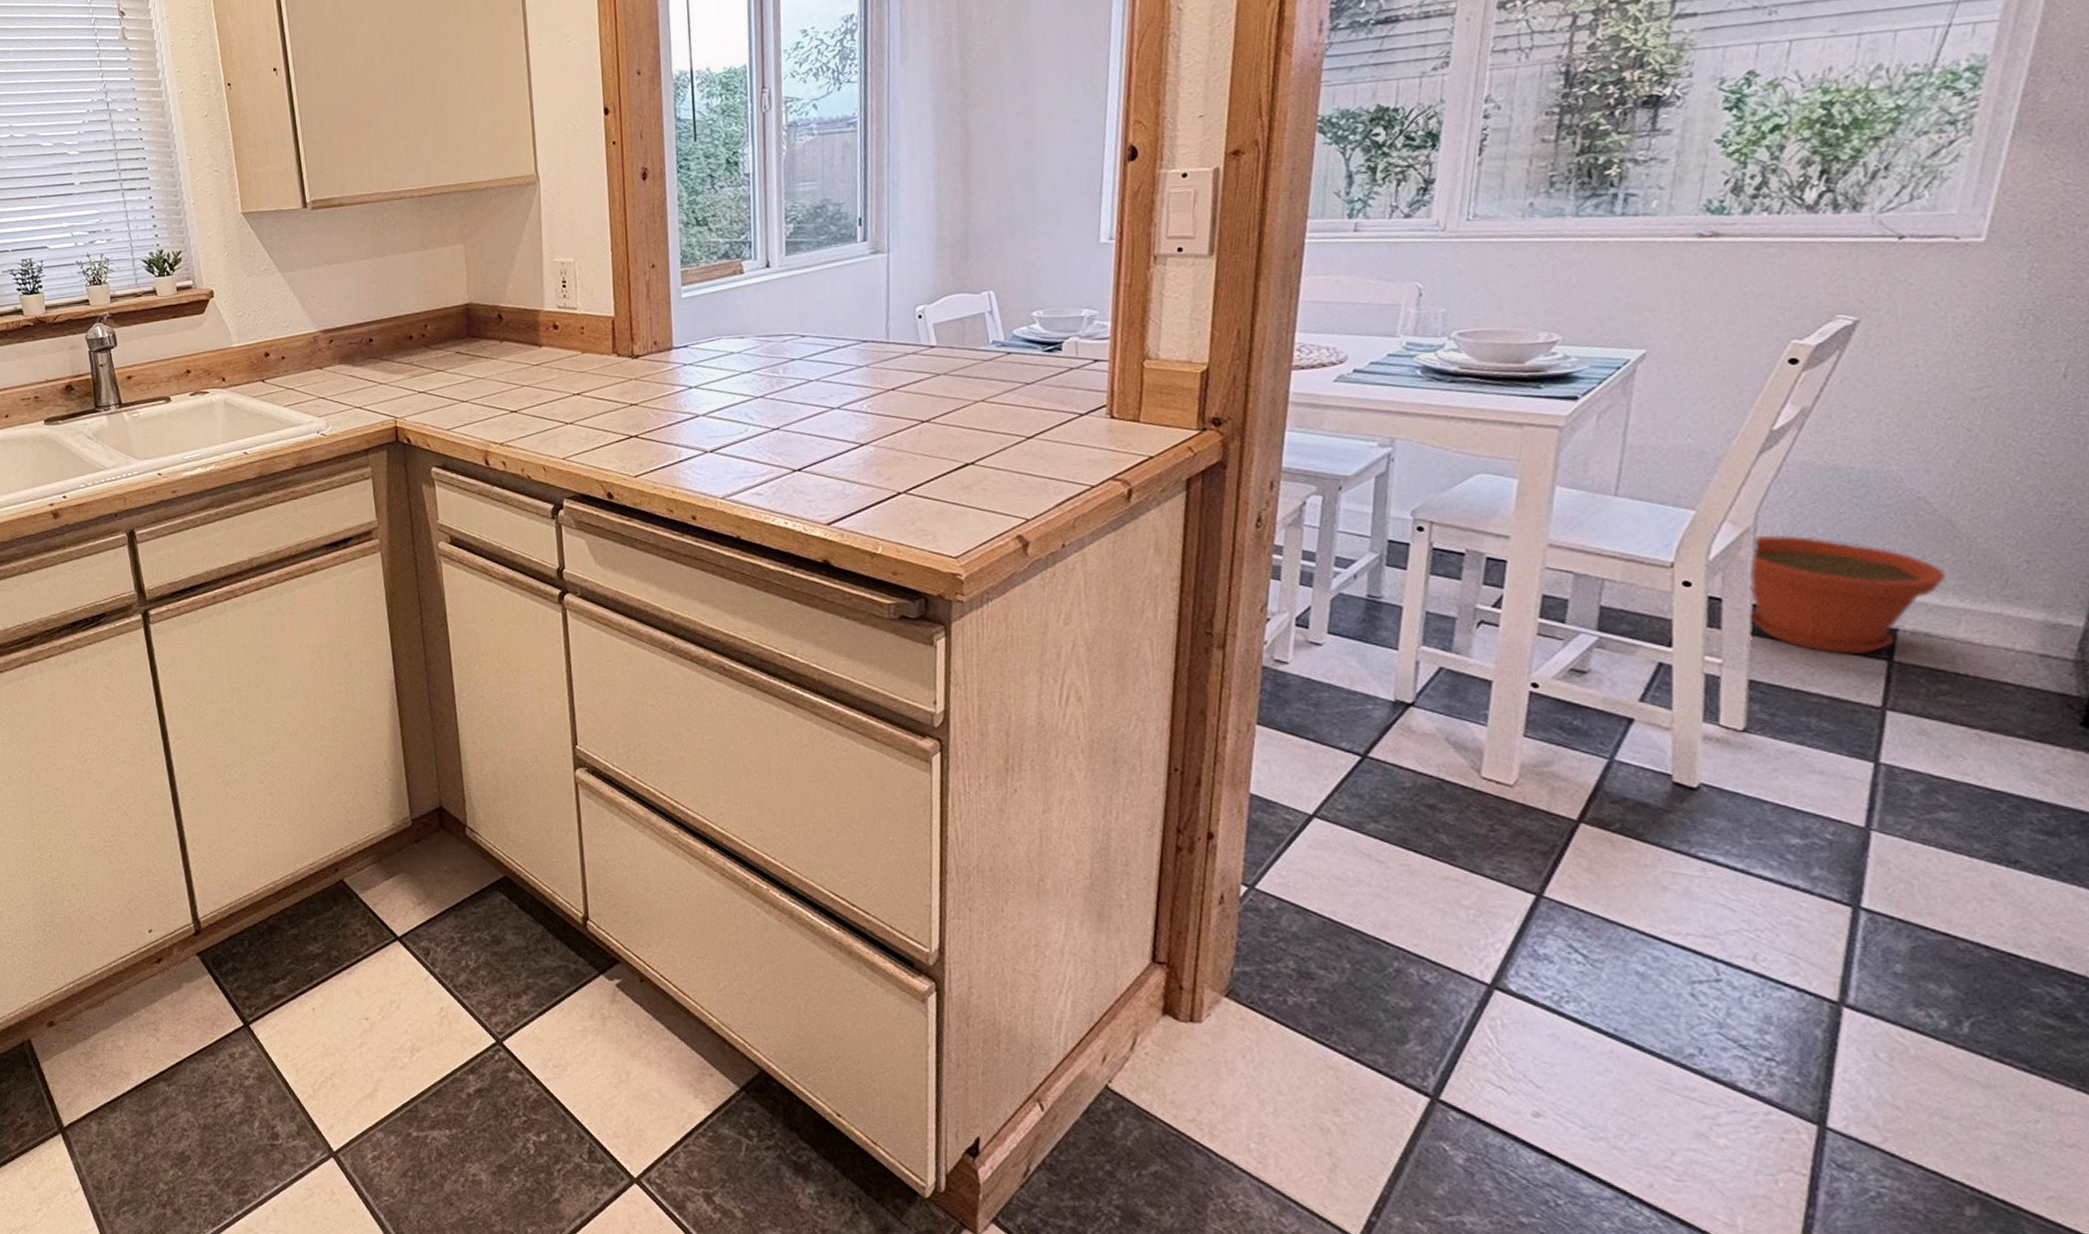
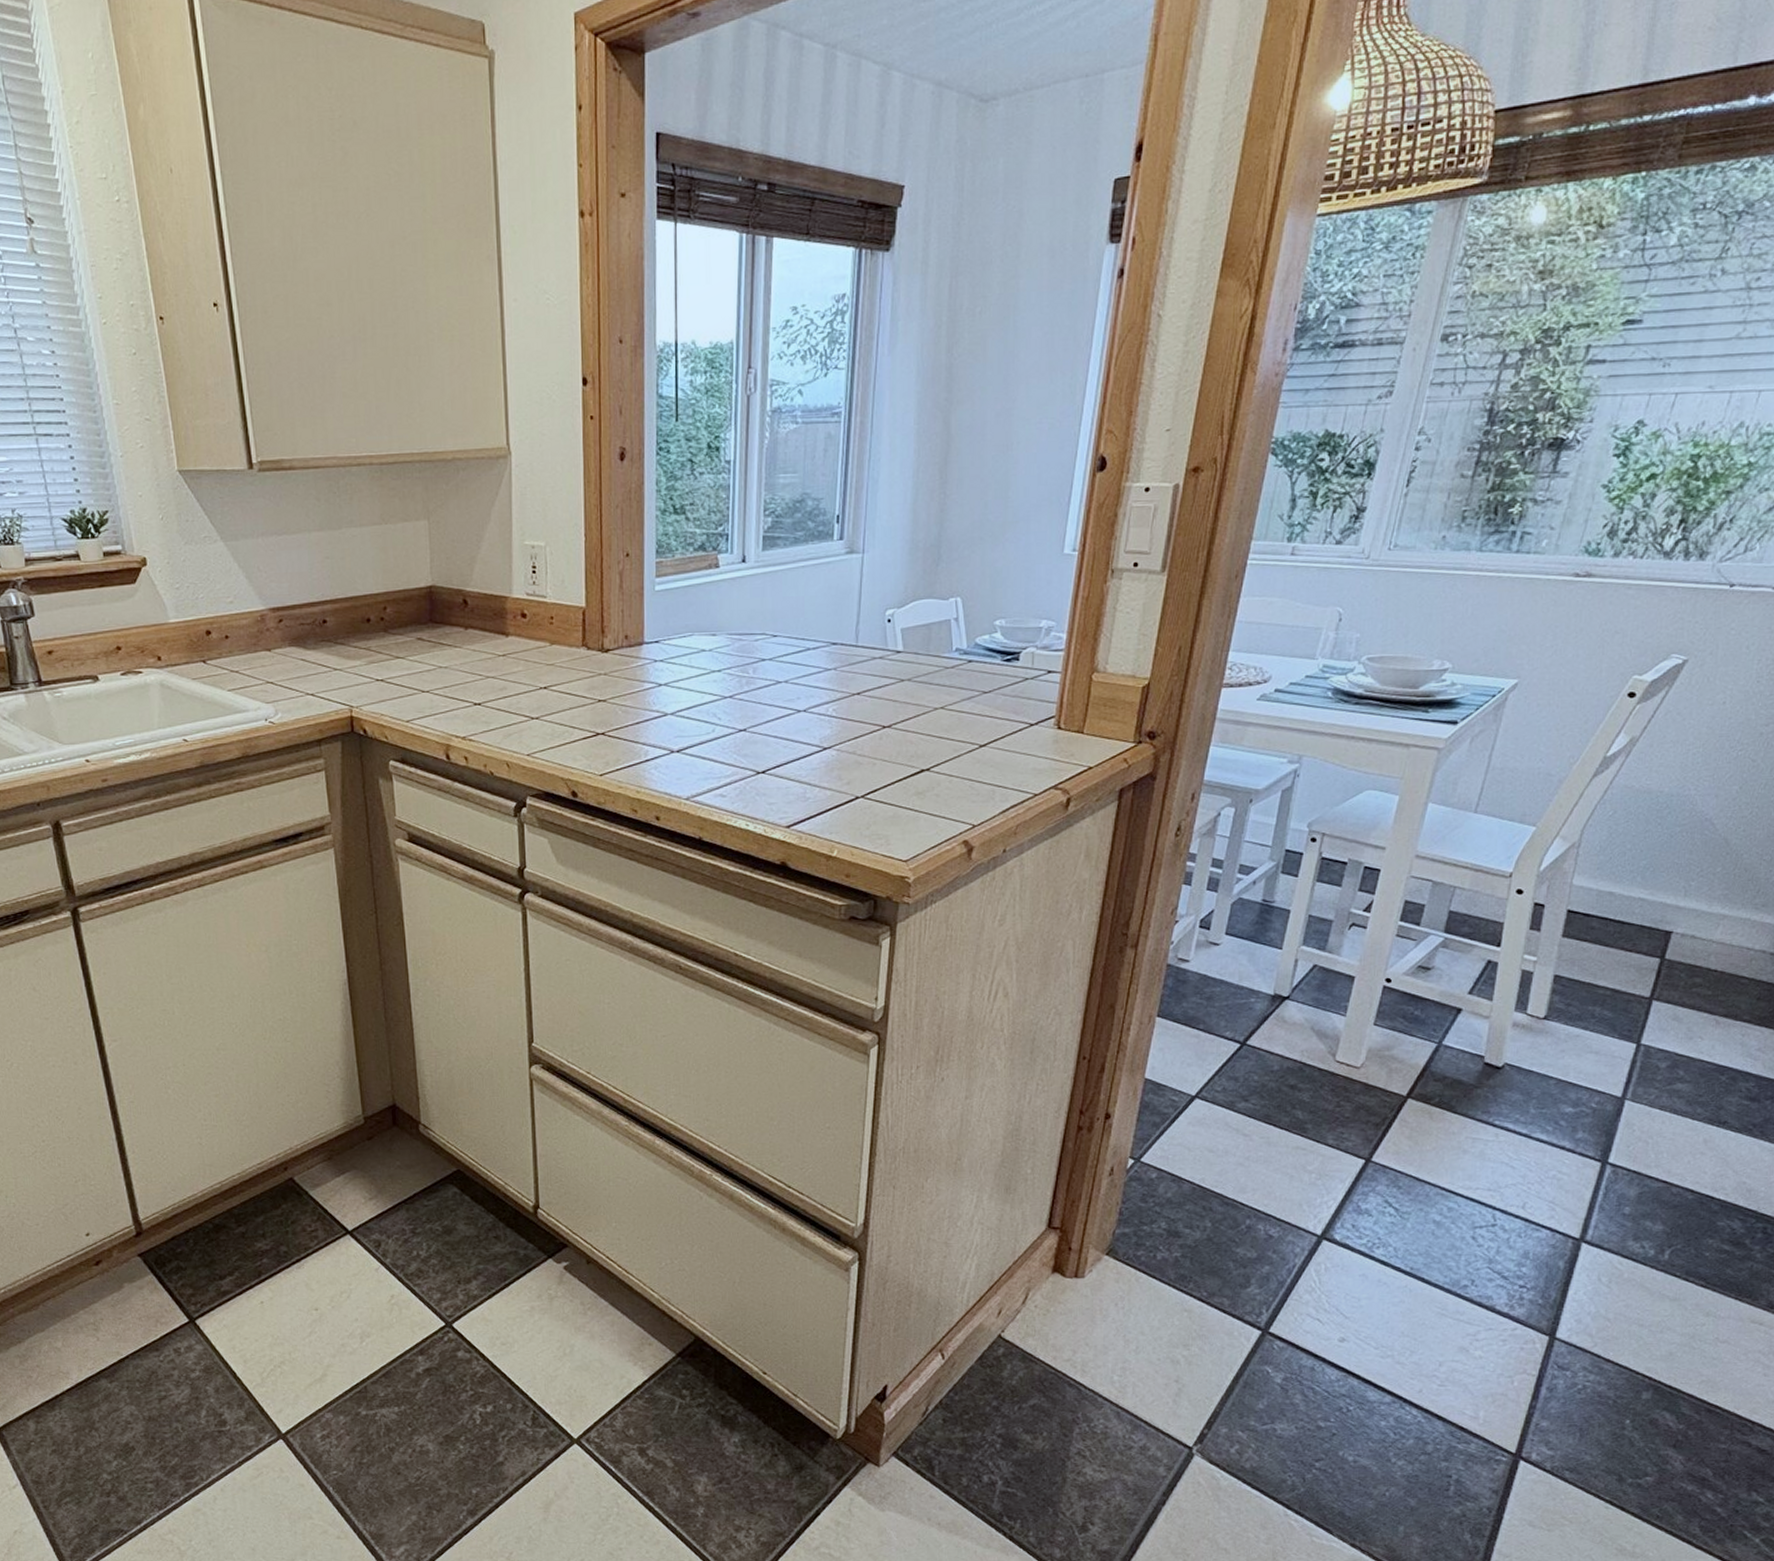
plant pot: present [1747,534,1947,655] -> none [1562,849,1716,954]

